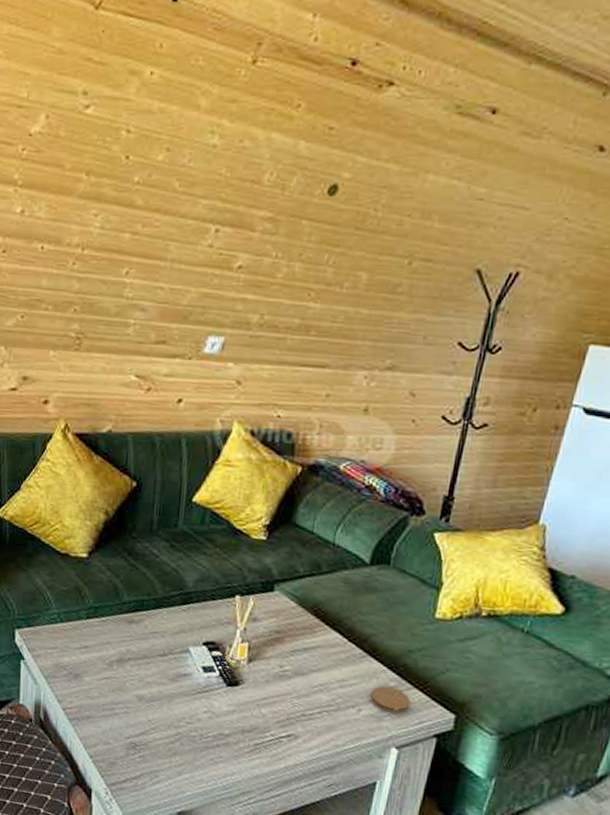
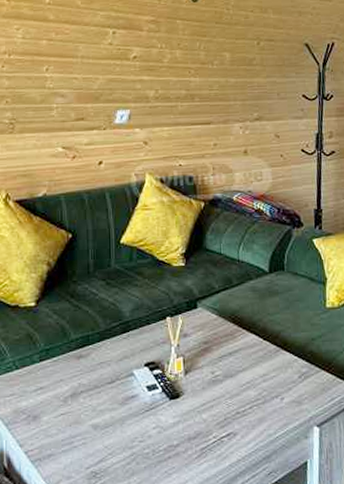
coaster: present [370,686,410,714] -> none [289,373,321,397]

